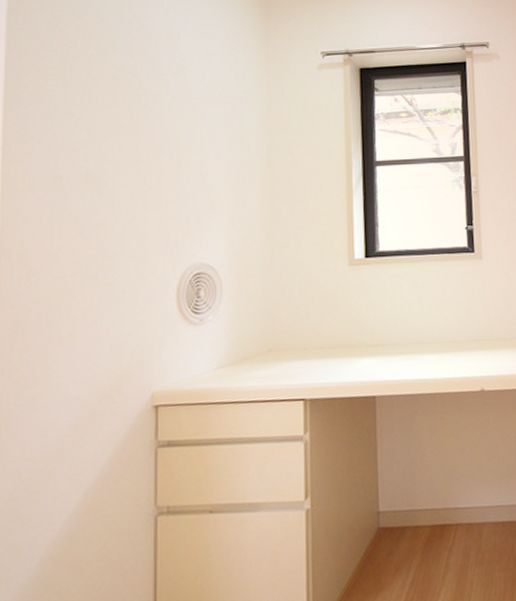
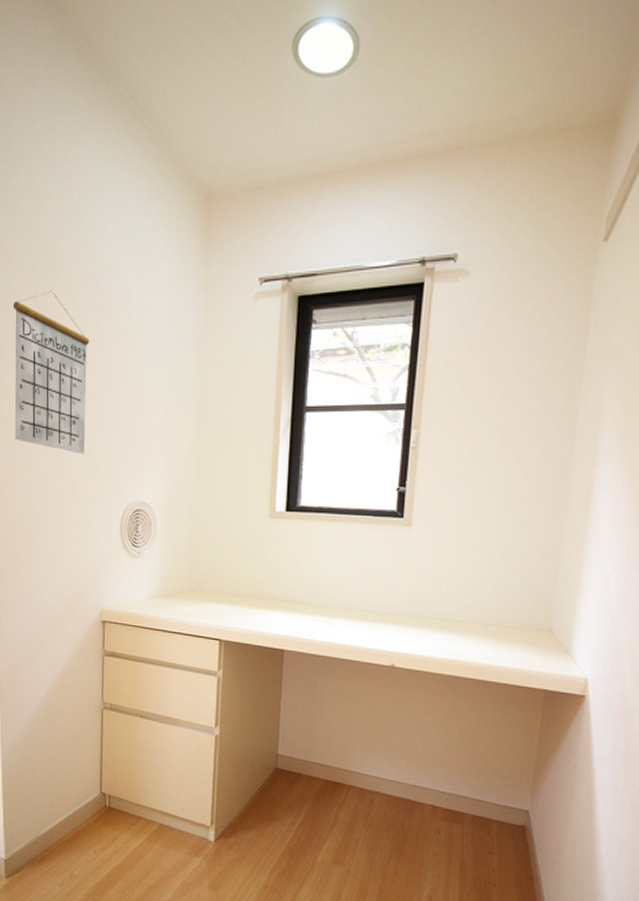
calendar: none [30,53,134,219] -> present [12,290,89,454]

